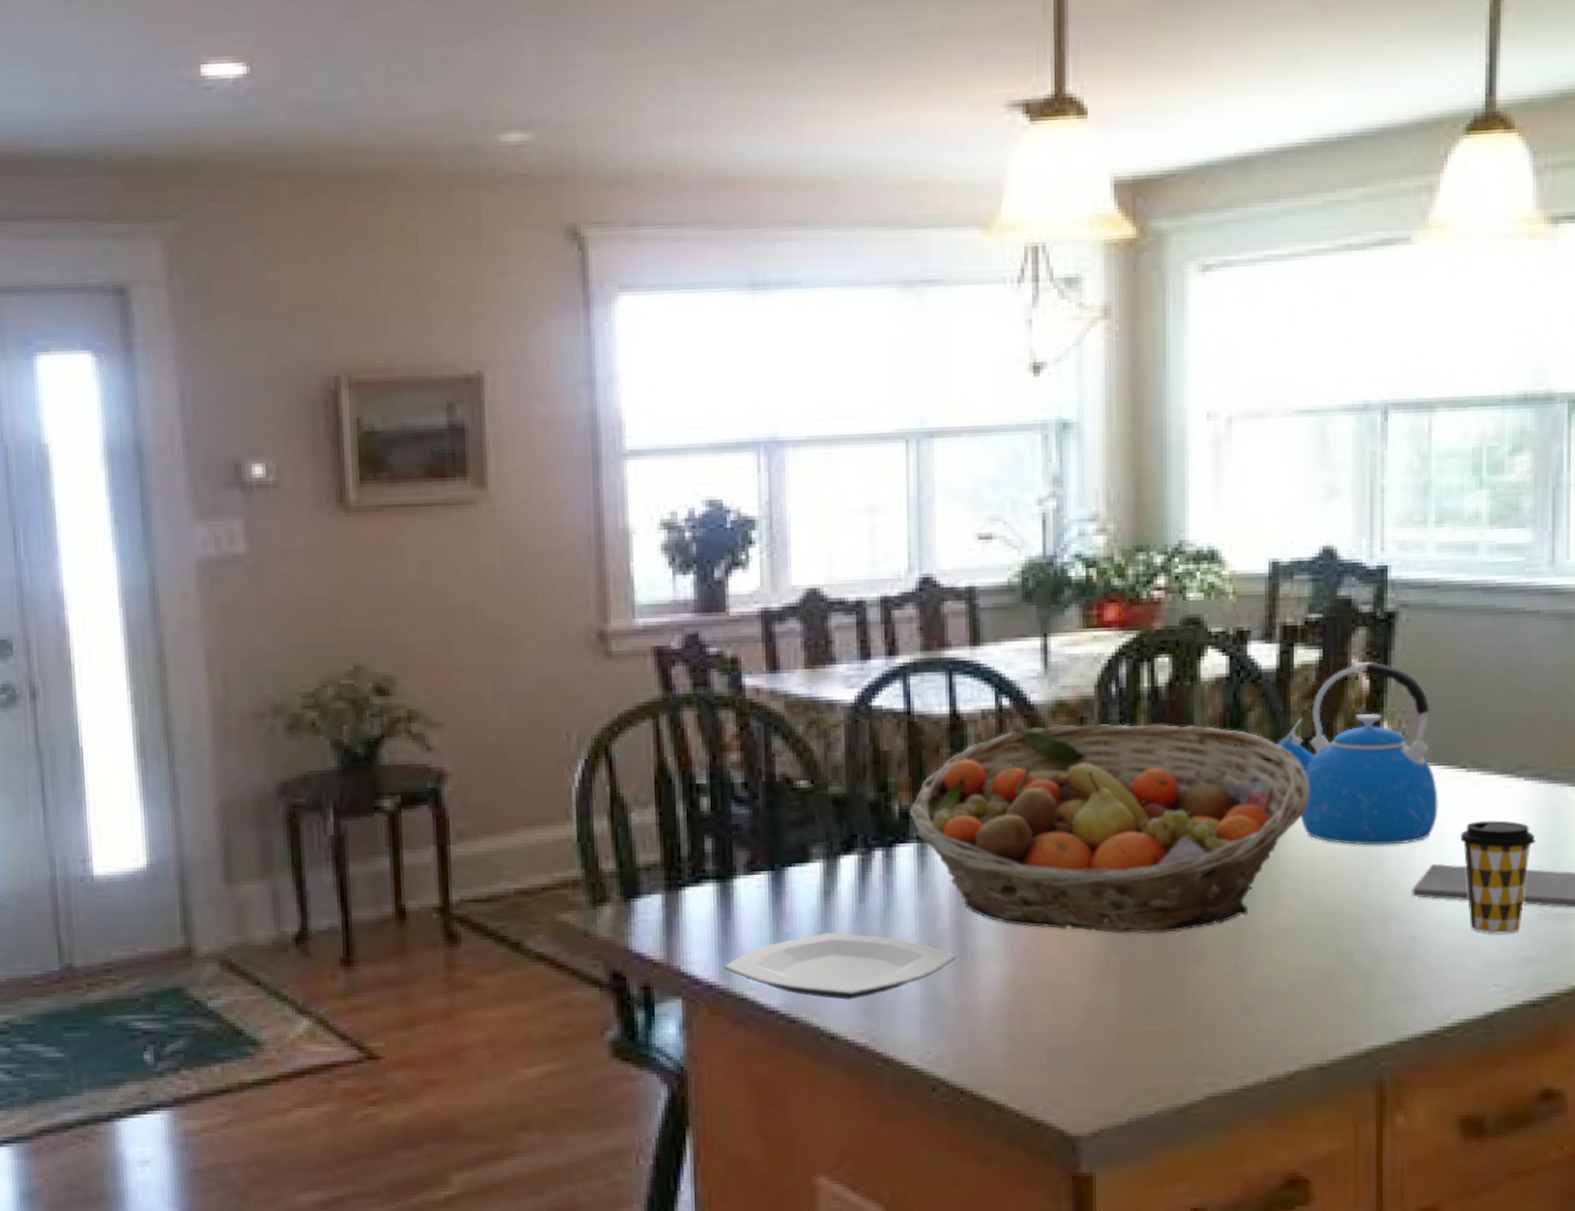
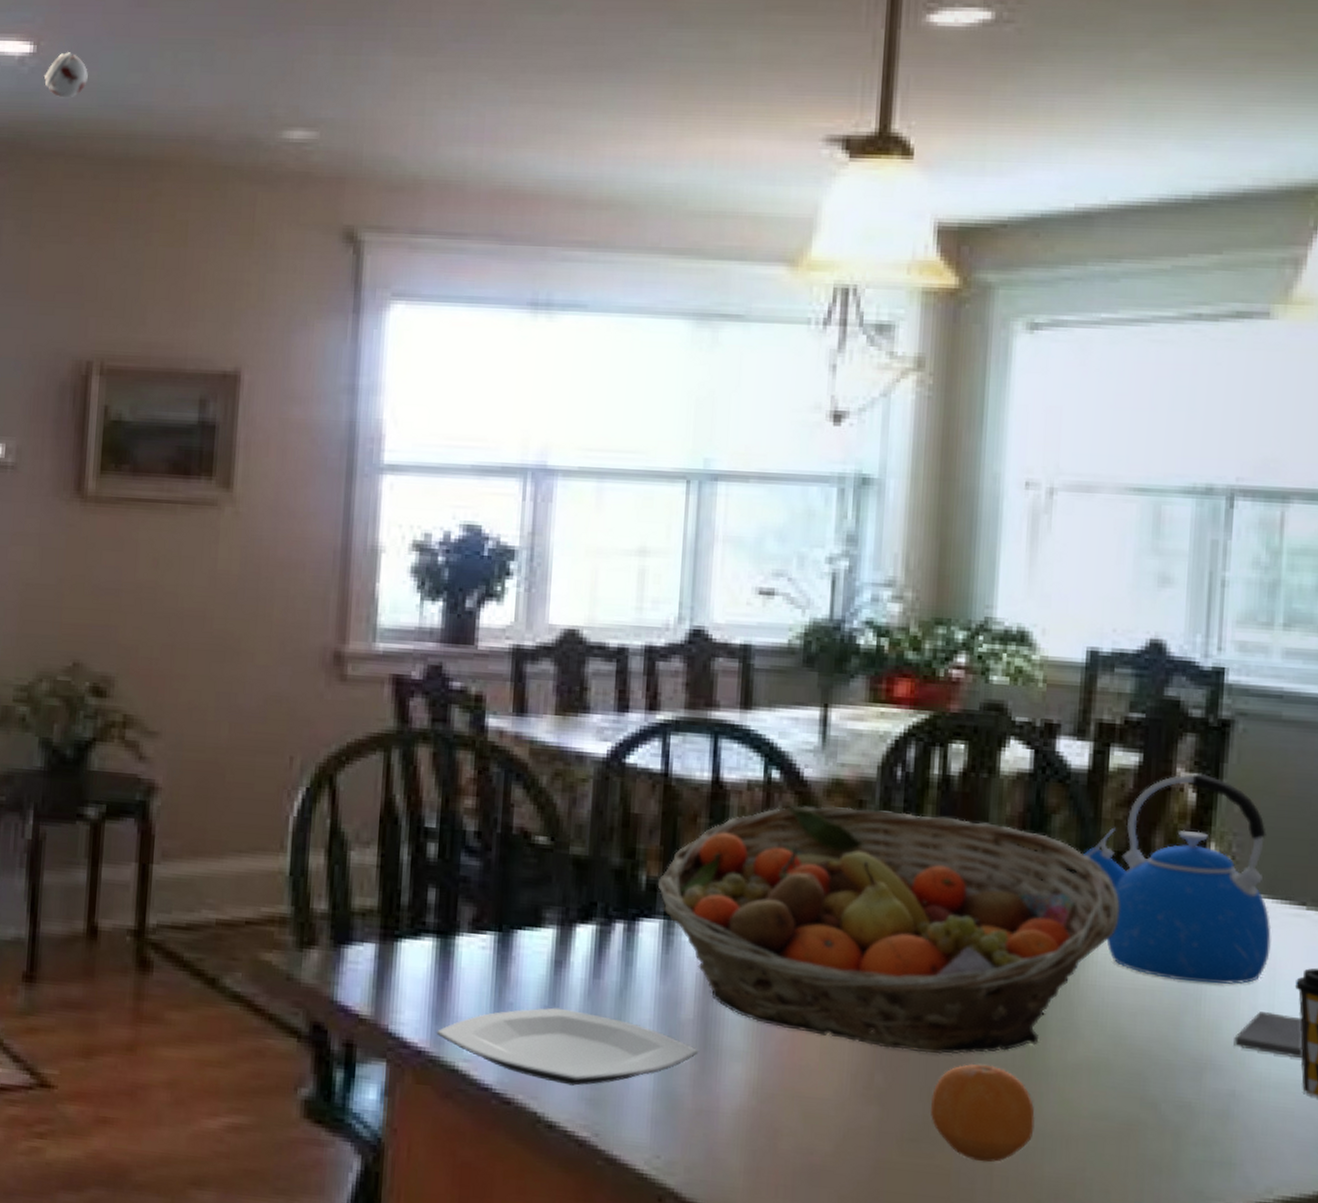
smoke detector: none [260,71,304,118] -> present [43,52,88,98]
fruit: none [1160,938,1249,1022] -> present [930,1064,1035,1163]

